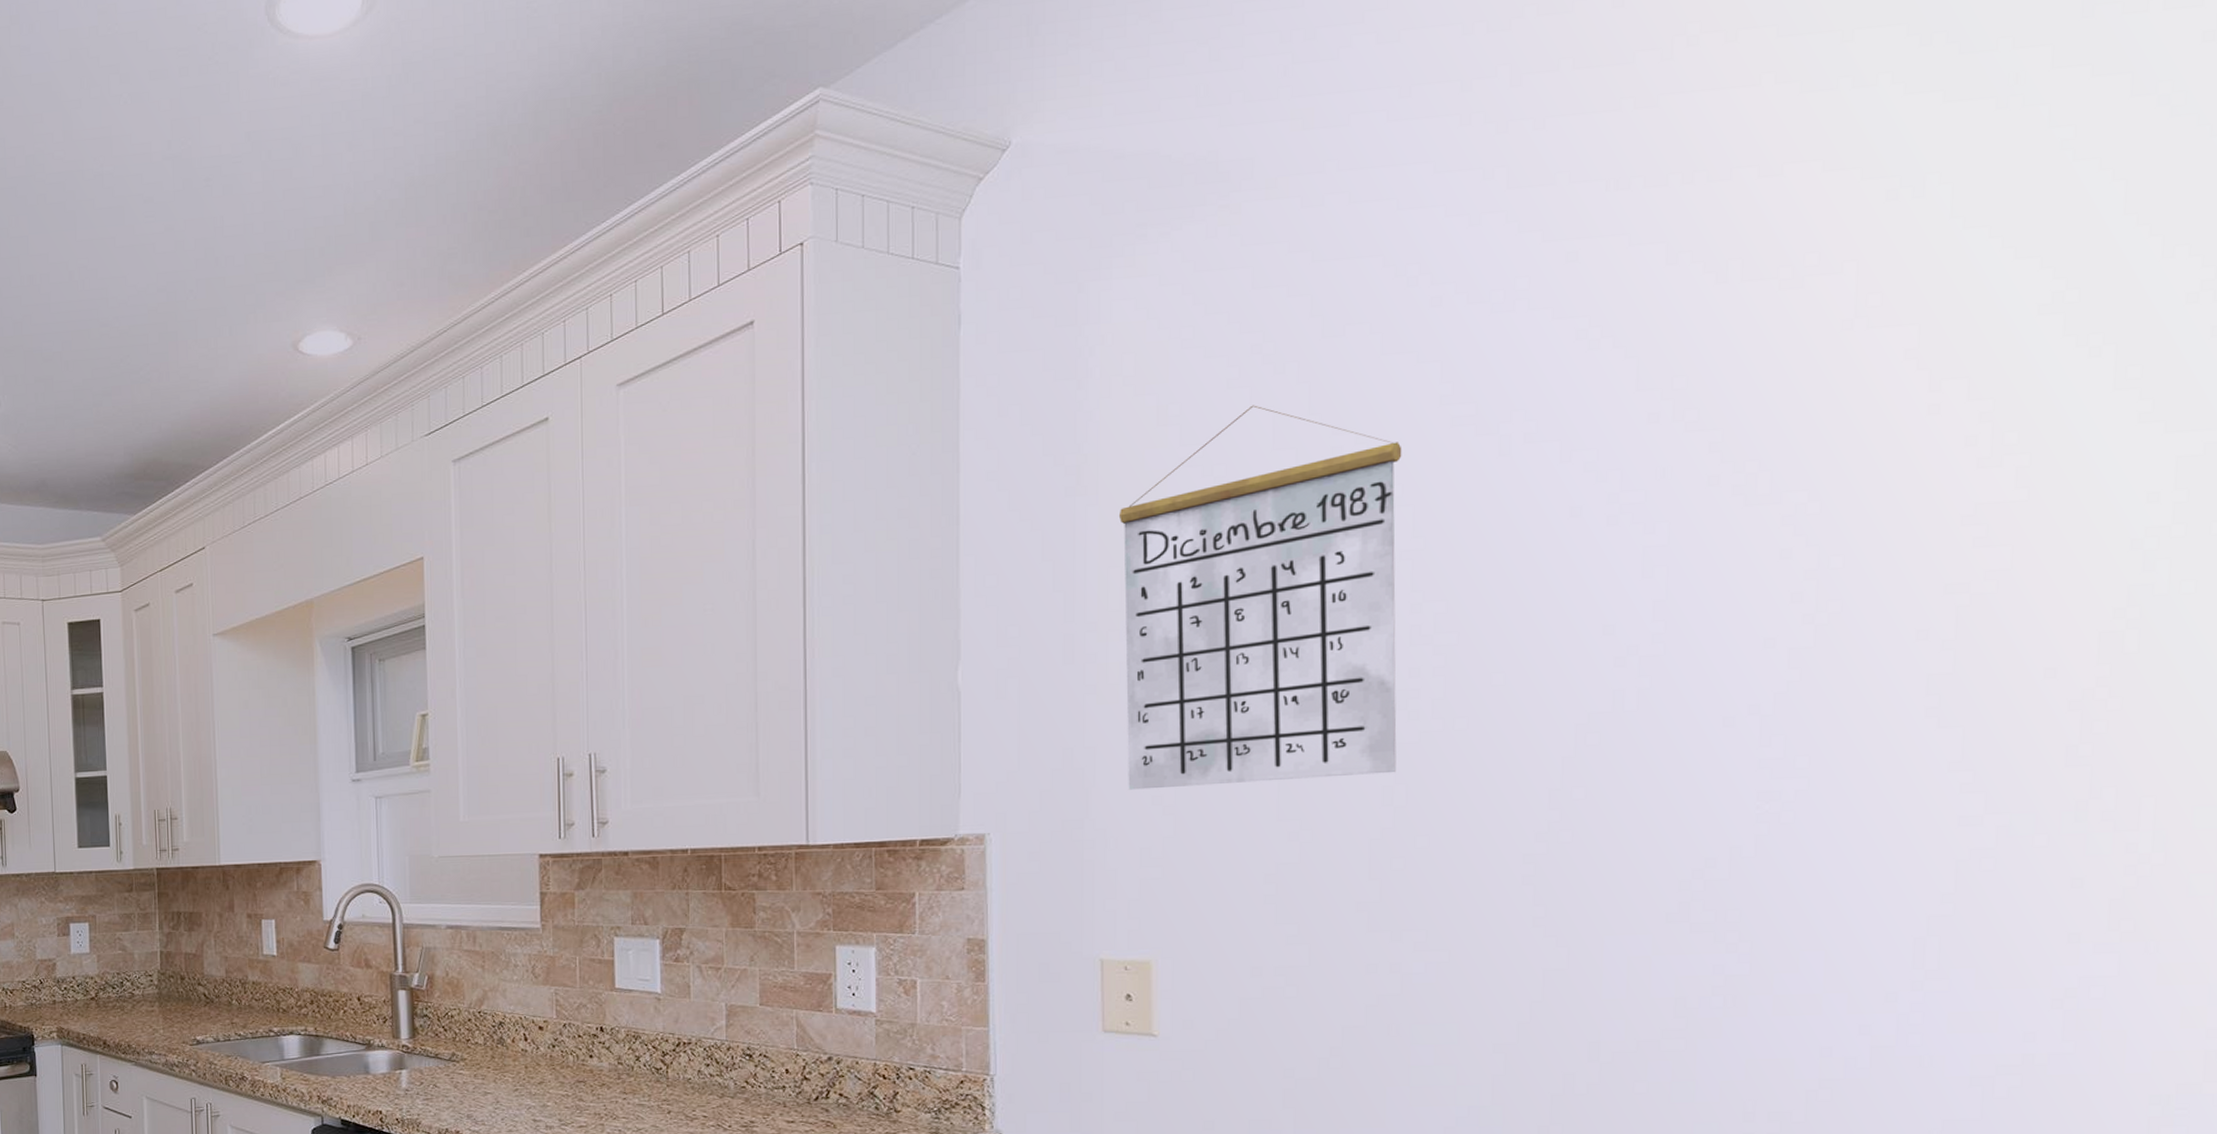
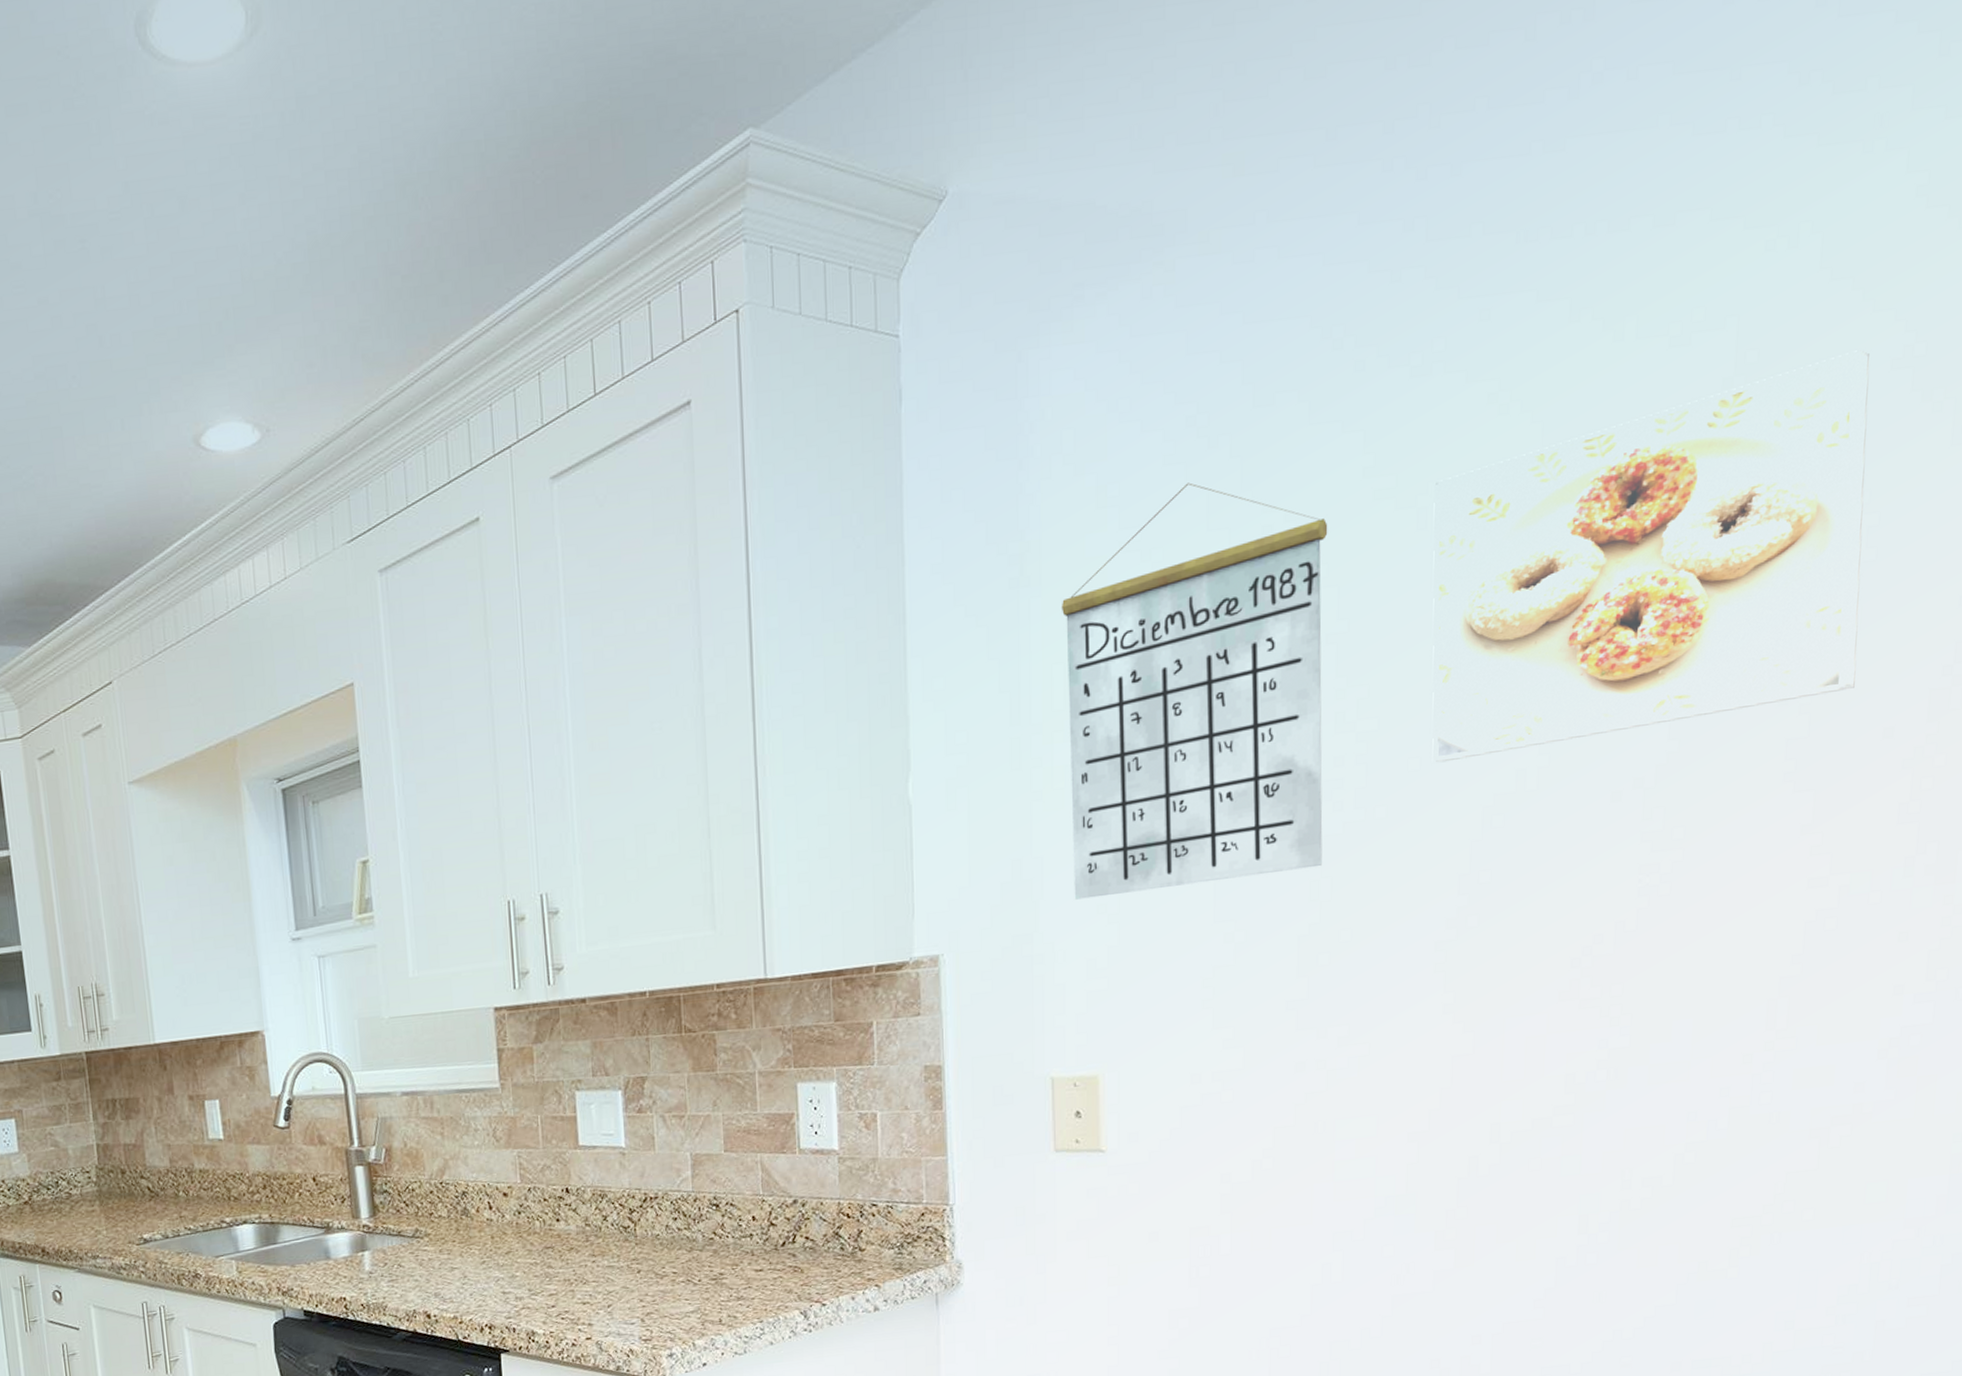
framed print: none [1517,295,2013,679] -> present [1432,350,1870,763]

